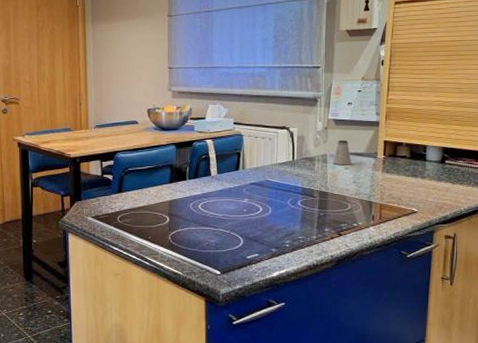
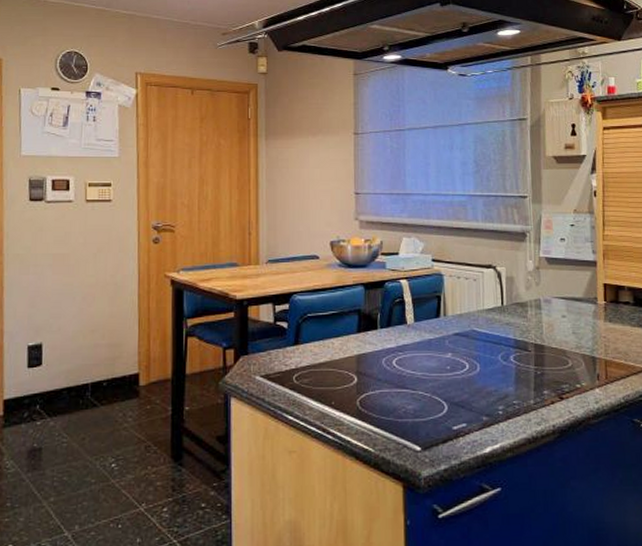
saltshaker: present [332,140,351,165] -> none [547,282,569,313]

